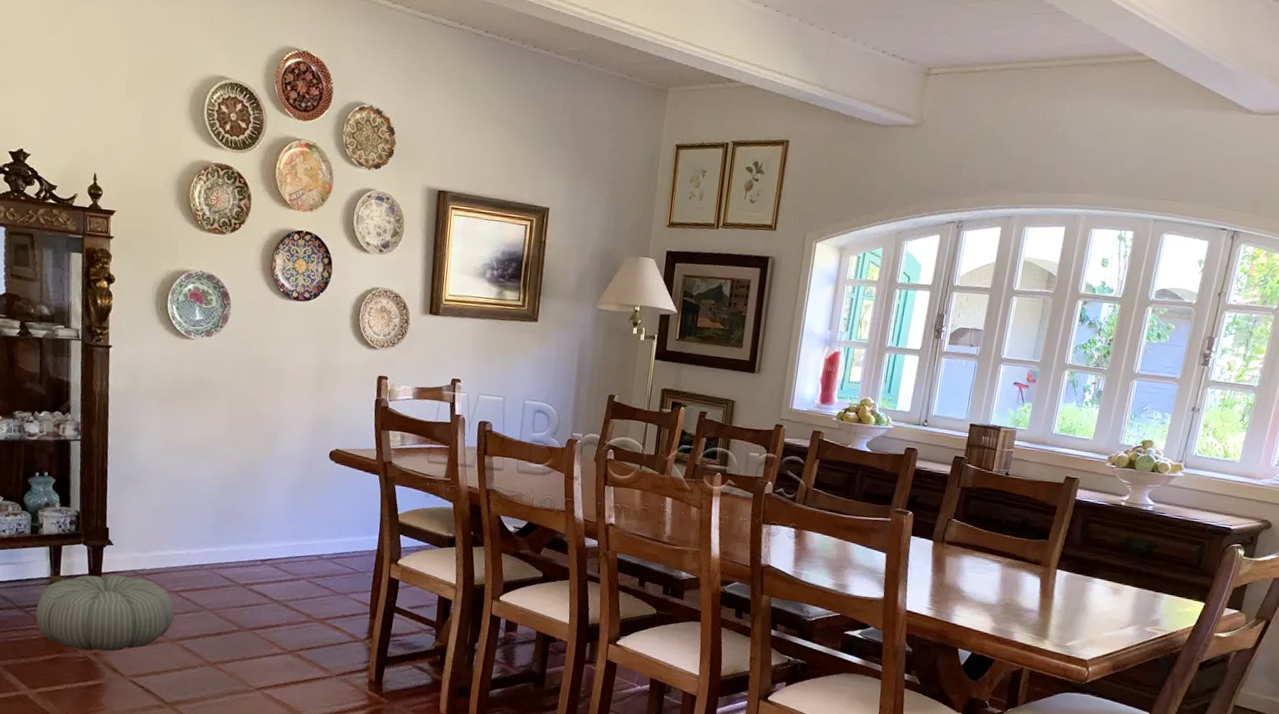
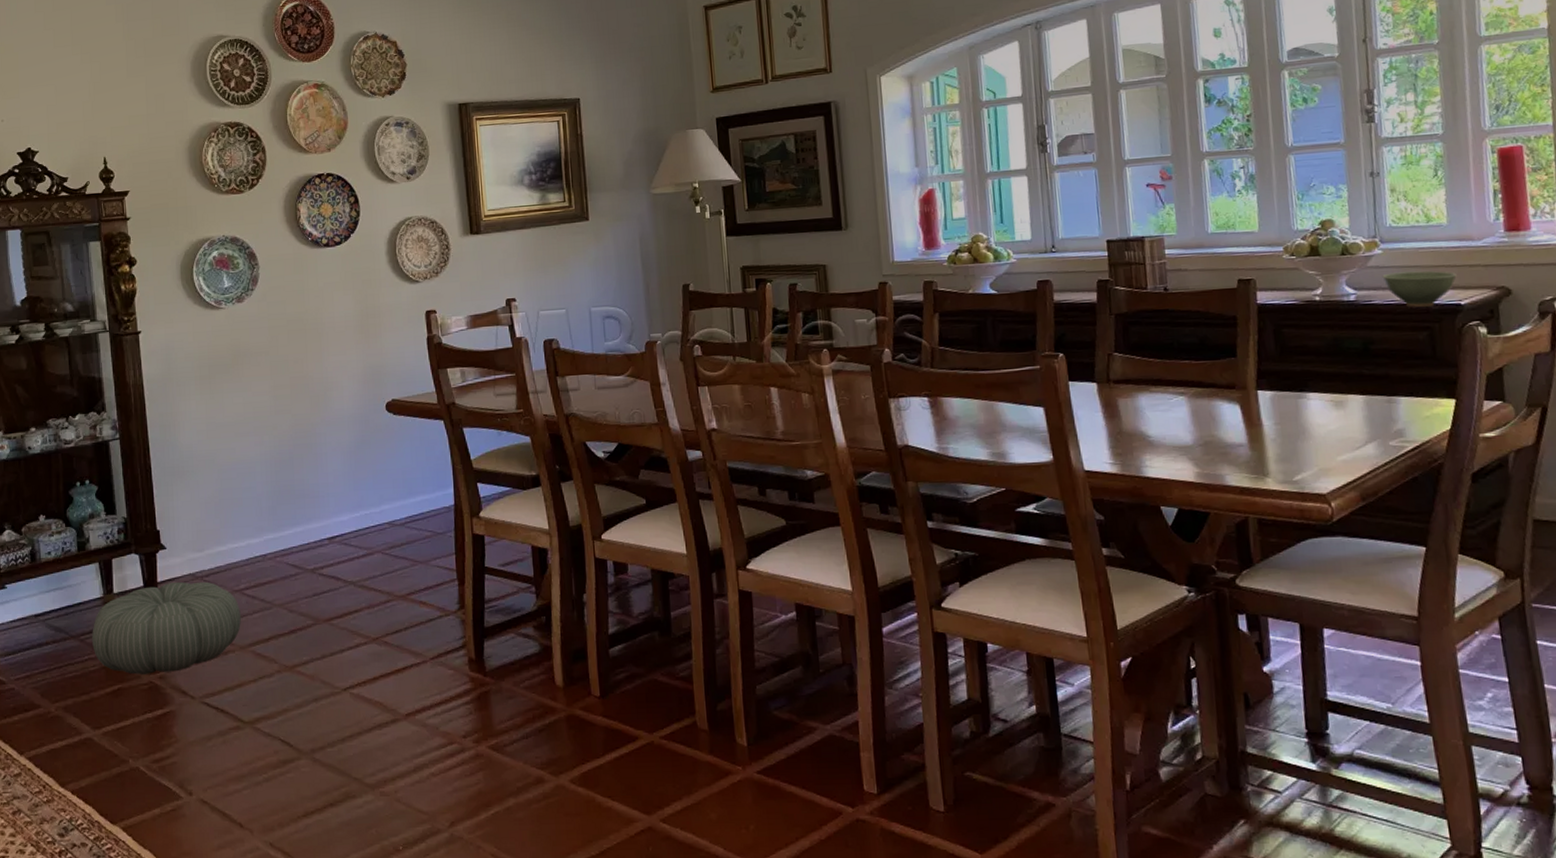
bowl: none [1177,493,1234,526] -> present [1382,271,1457,308]

